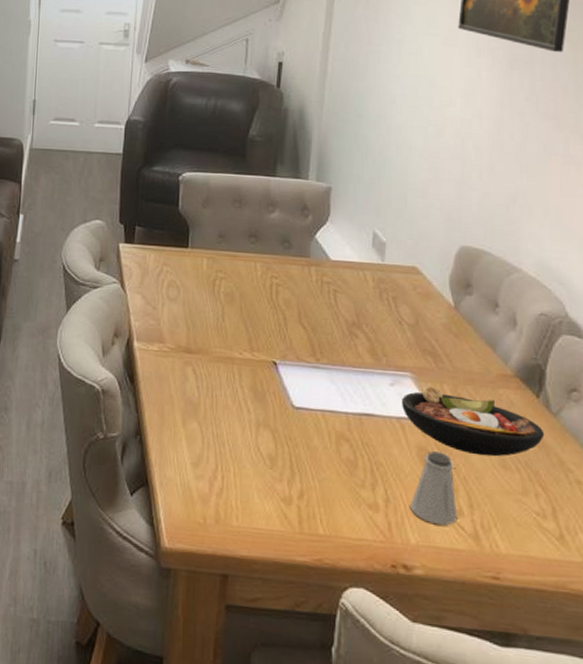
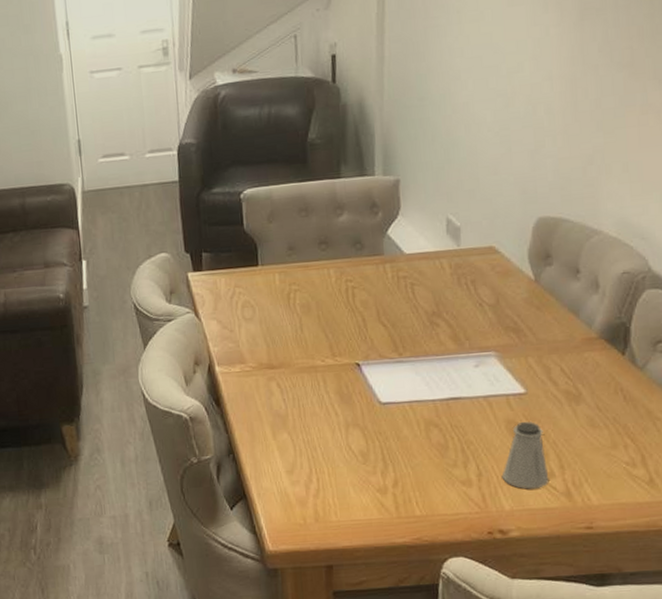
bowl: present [402,385,545,457] -> none [488,360,632,419]

